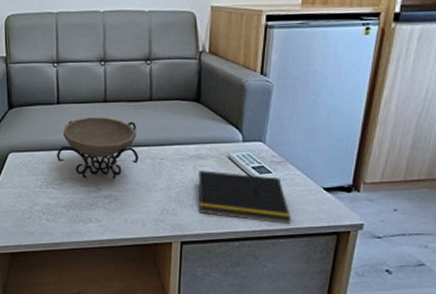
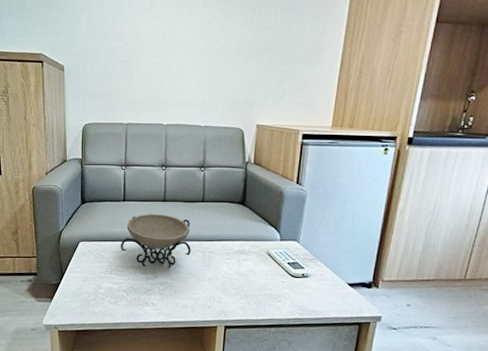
notepad: present [196,170,292,225] -> none [240,264,321,315]

